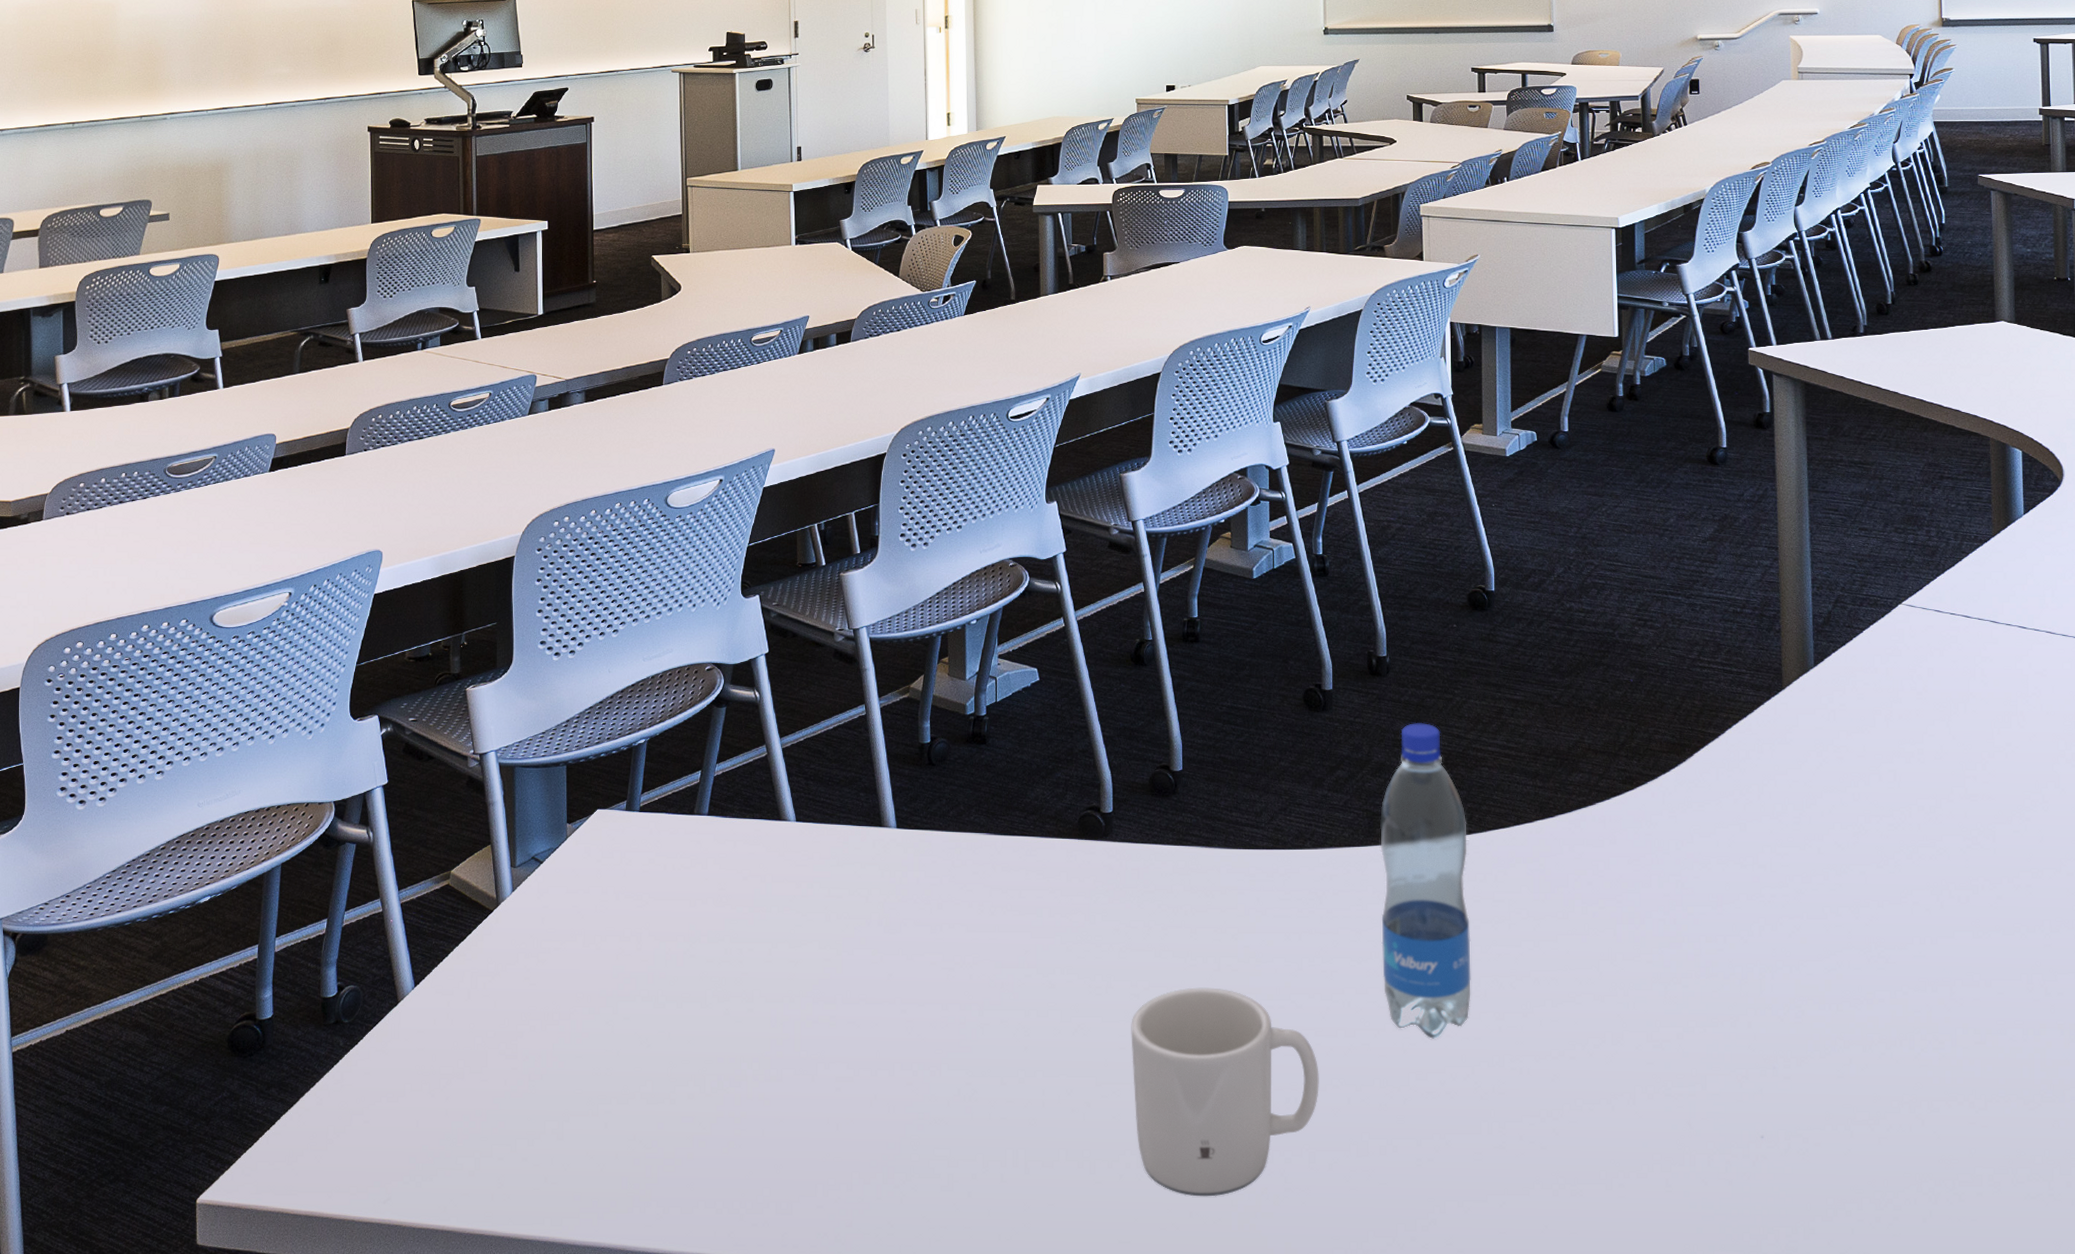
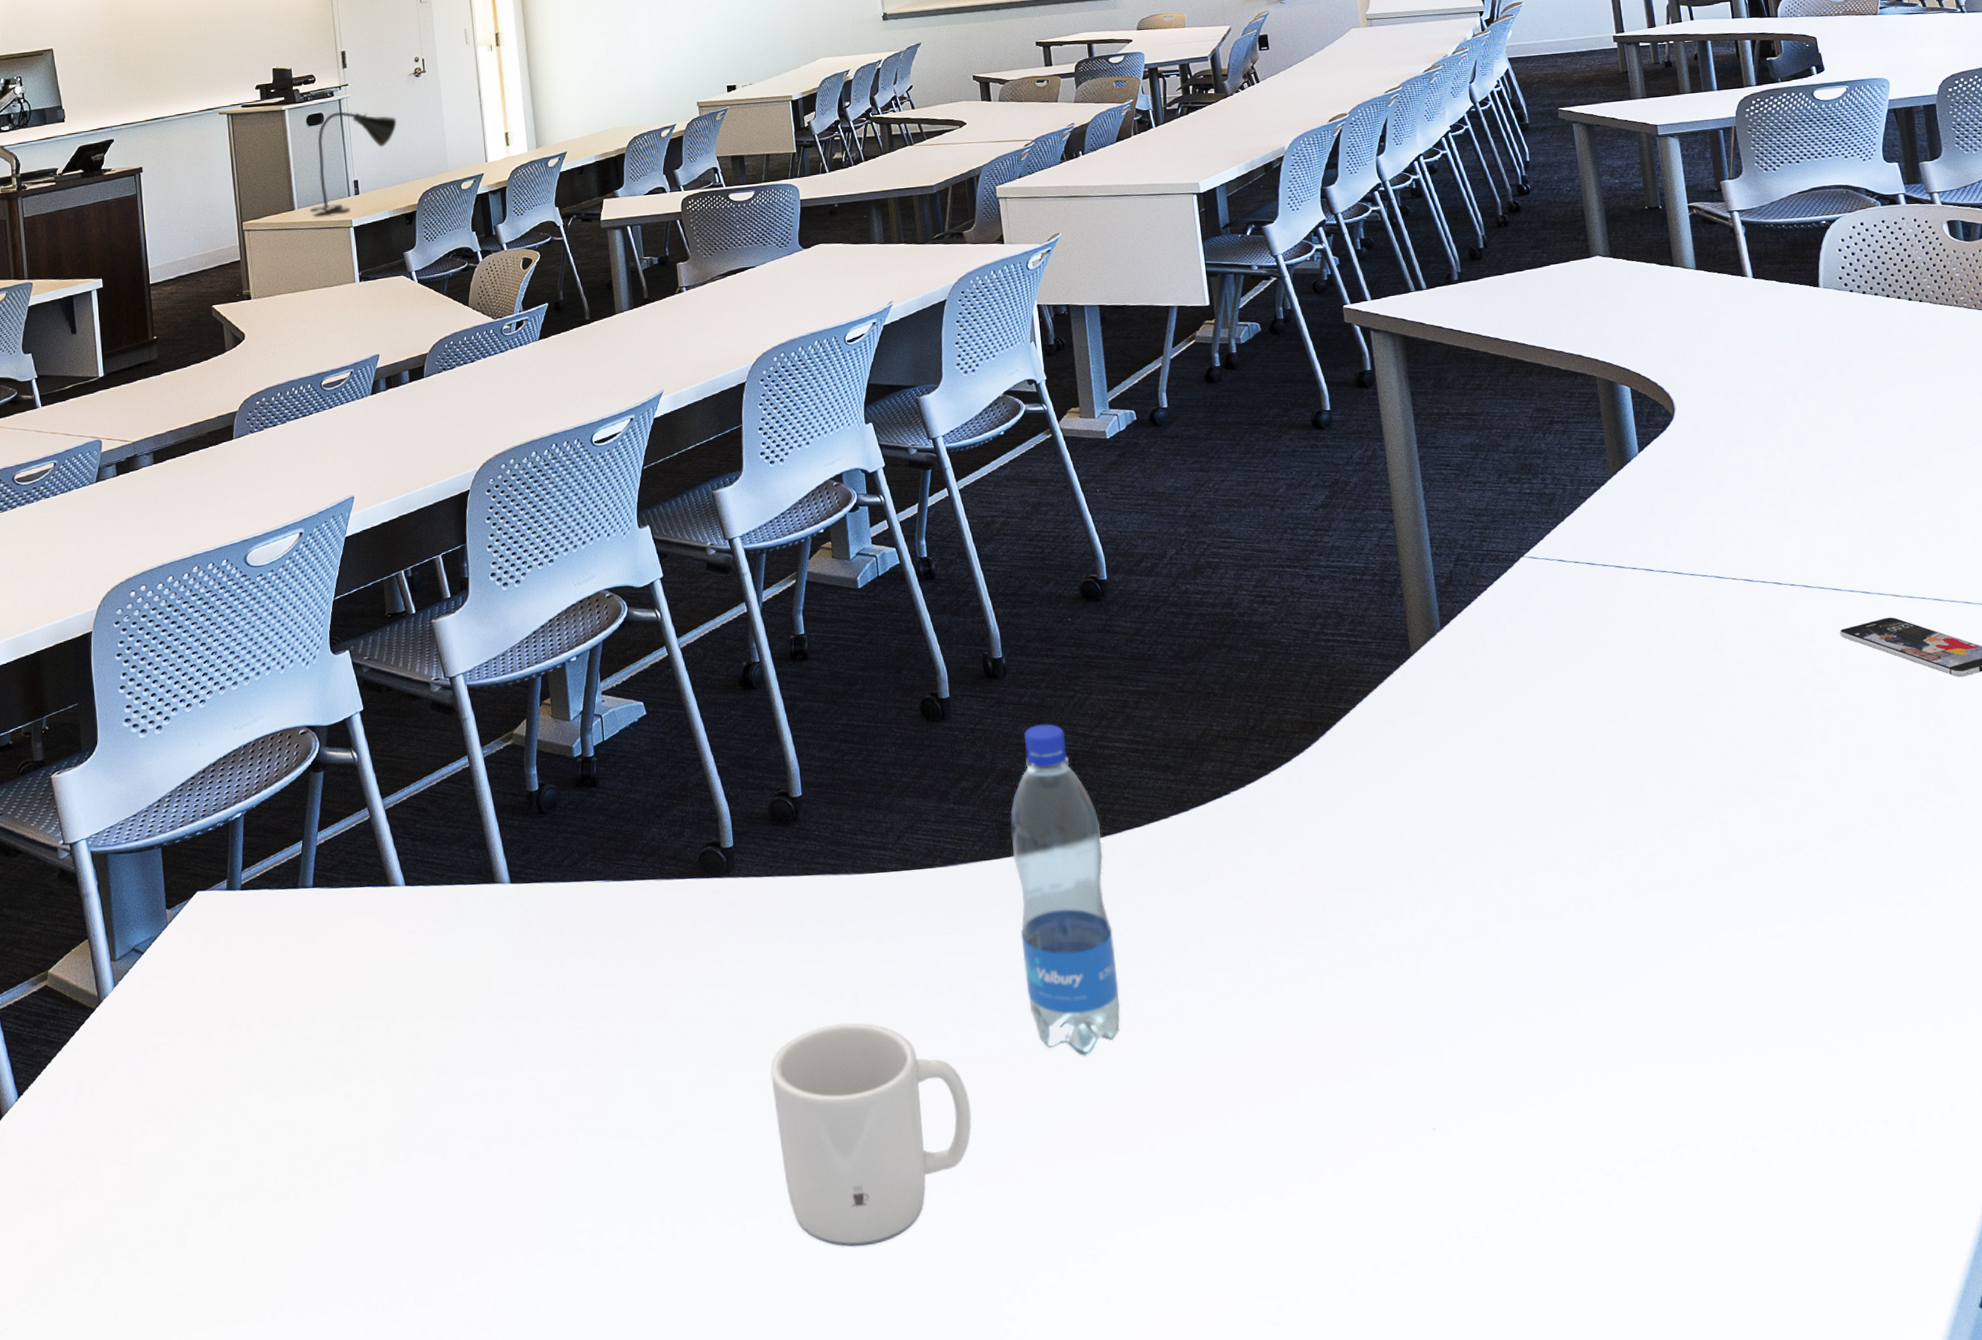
desk lamp: none [752,79,842,181] -> present [309,111,396,219]

